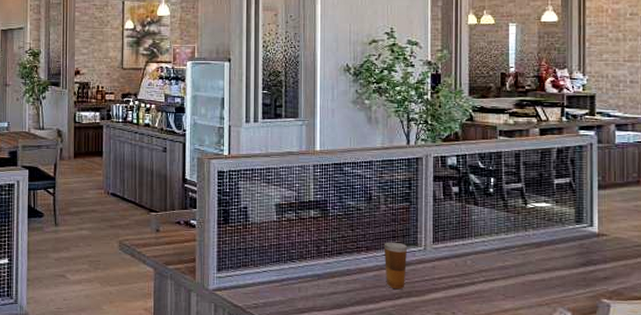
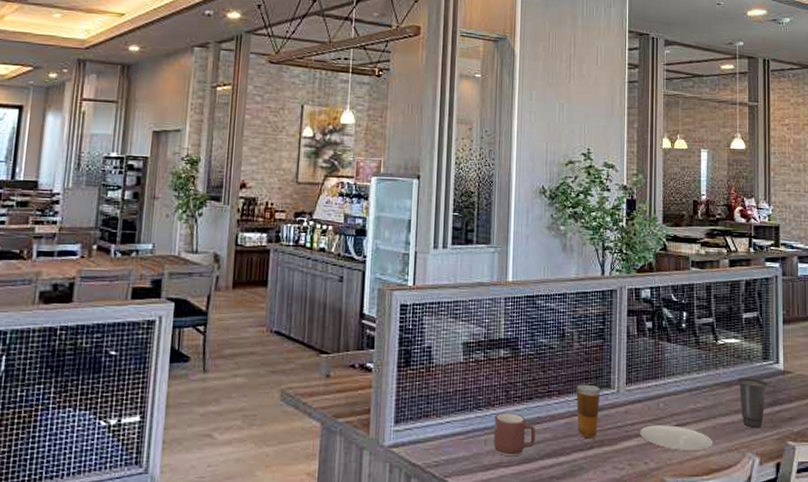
mug: none [307,265,345,303] -> present [493,413,535,457]
plate: none [447,280,523,305] -> present [640,425,713,451]
cup: none [548,239,582,286] -> present [737,378,769,428]

